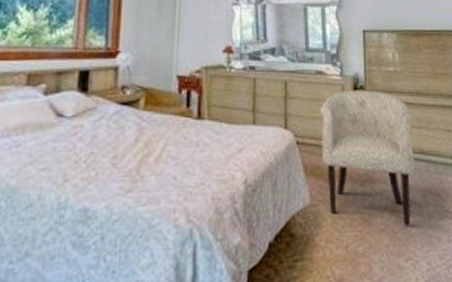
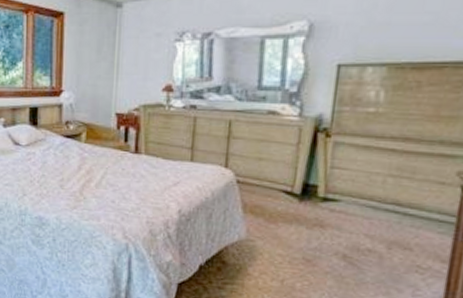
chair: present [320,90,415,226] -> none [264,132,393,273]

